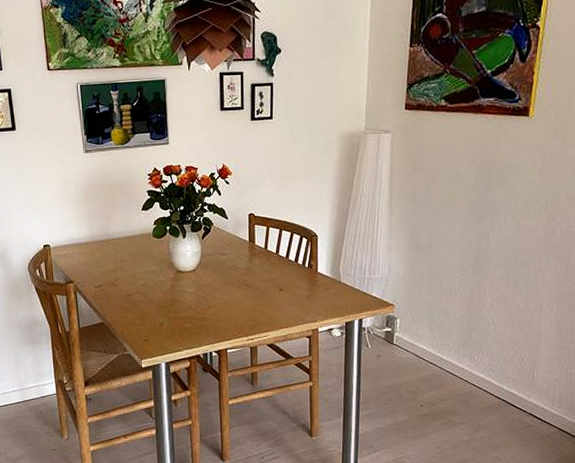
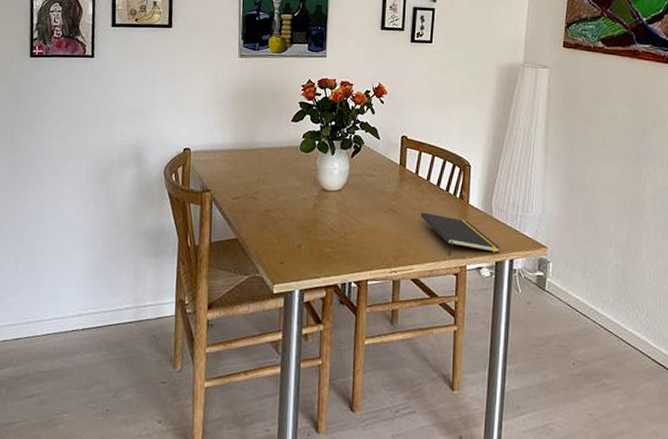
notepad: none [271,283,349,321] -> present [420,212,500,256]

